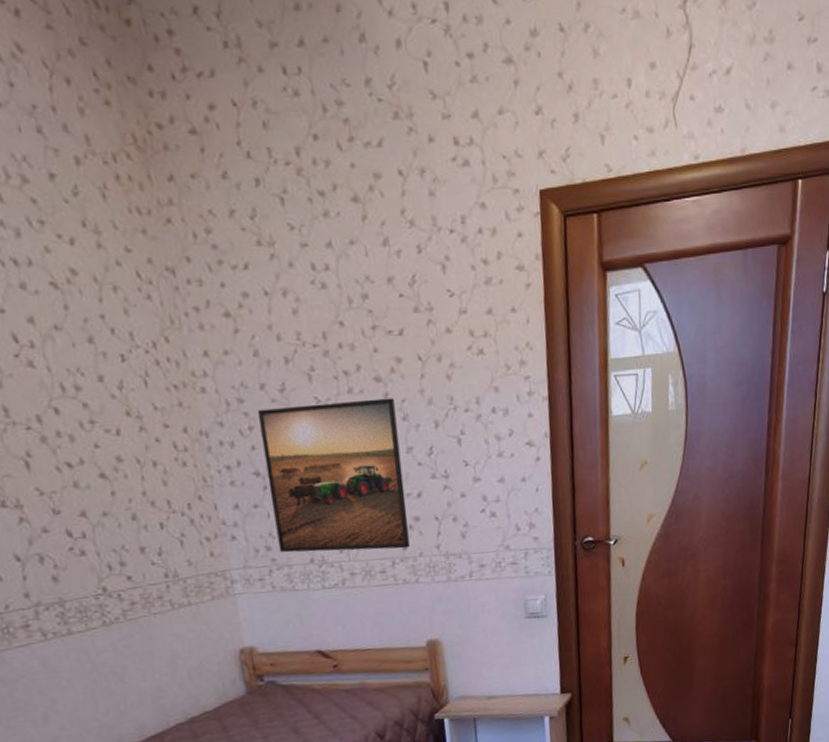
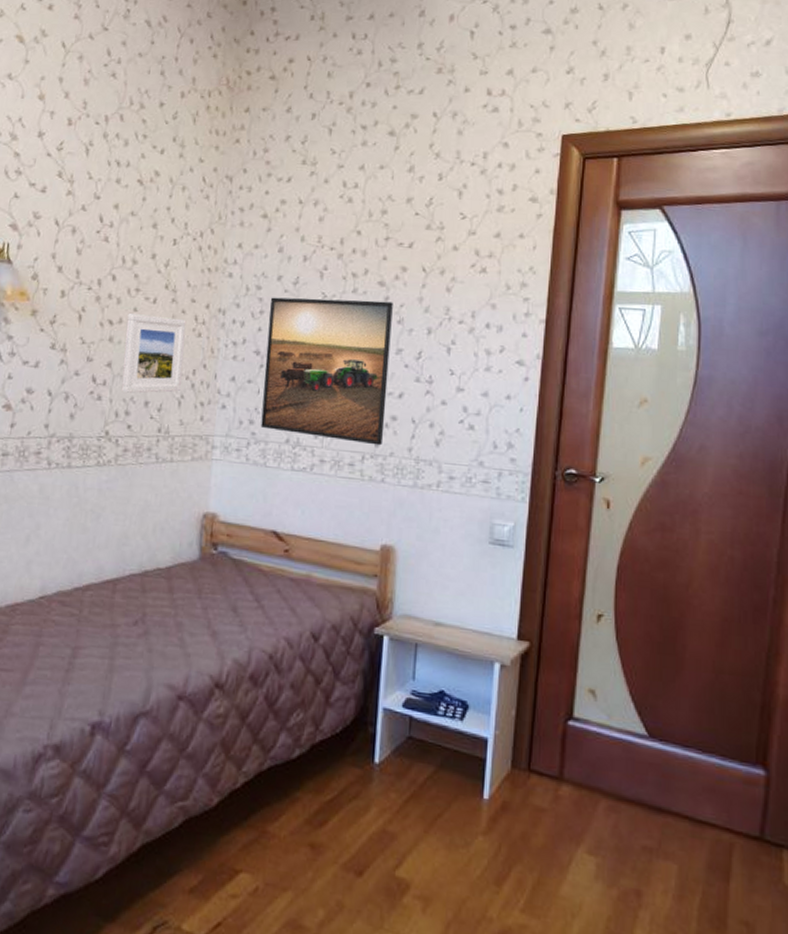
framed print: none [88,448,180,544] -> present [121,314,187,394]

